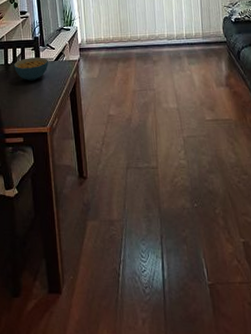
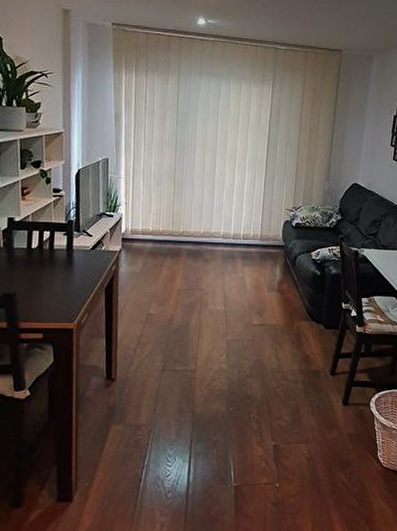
cereal bowl: present [14,57,48,81] -> none [39,243,83,270]

